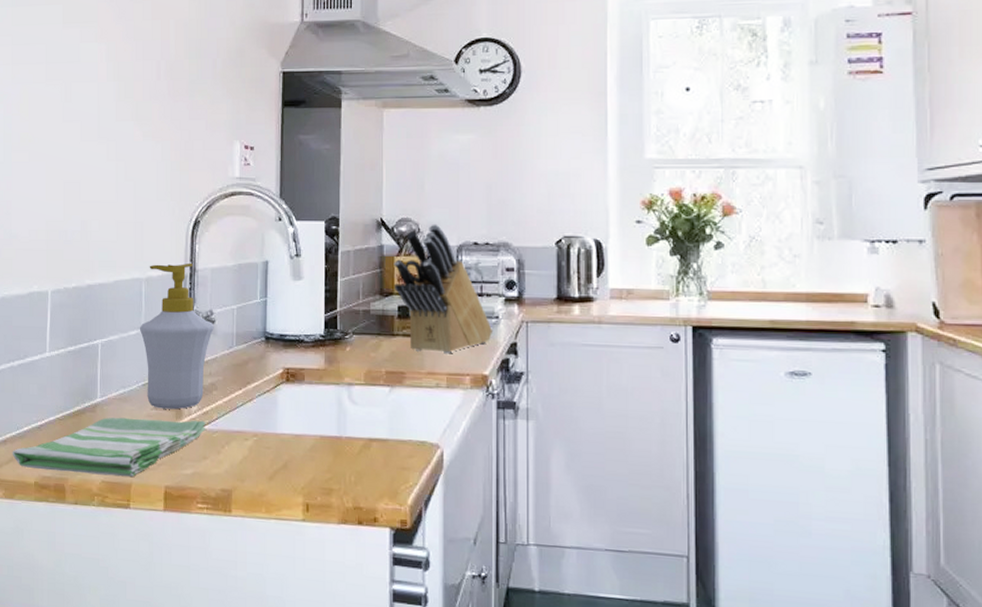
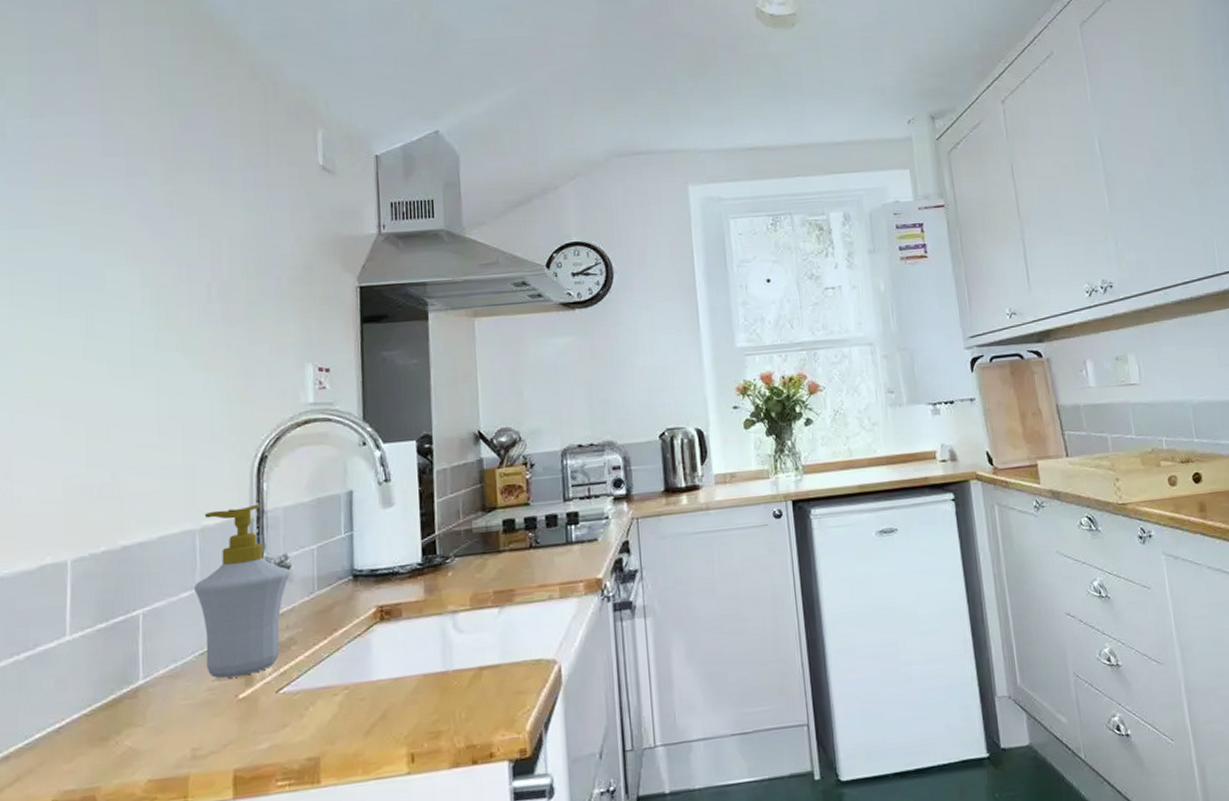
dish towel: present [12,417,206,477] -> none [18,682,285,785]
knife block: present [393,224,494,354] -> none [495,430,604,565]

